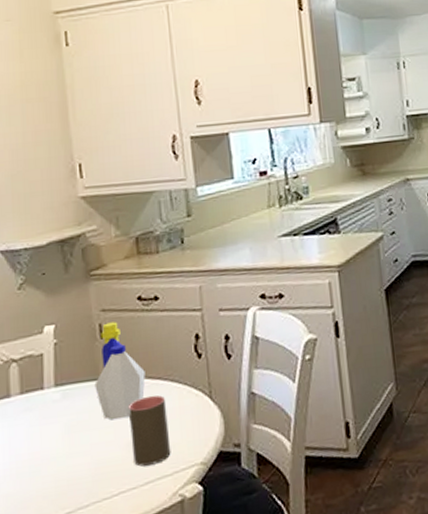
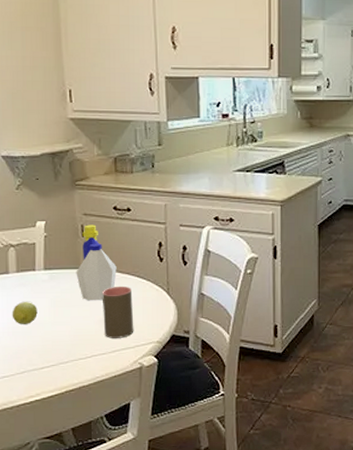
fruit: none [15,430,48,463] -> present [12,301,38,324]

